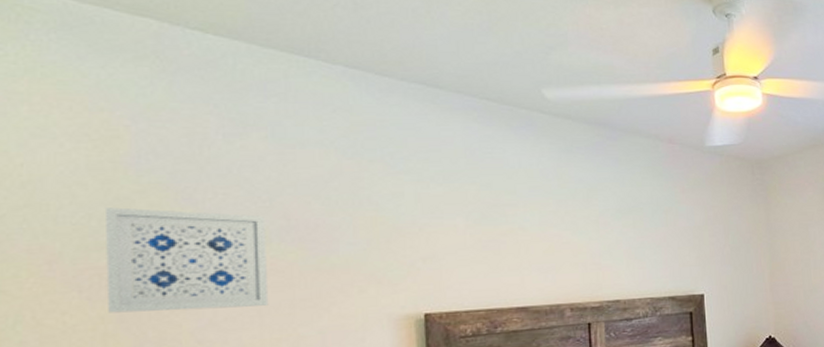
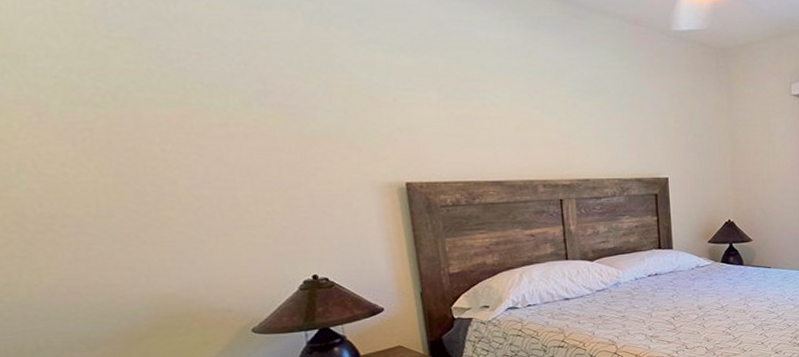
wall art: present [104,207,269,313] -> none [81,62,257,168]

